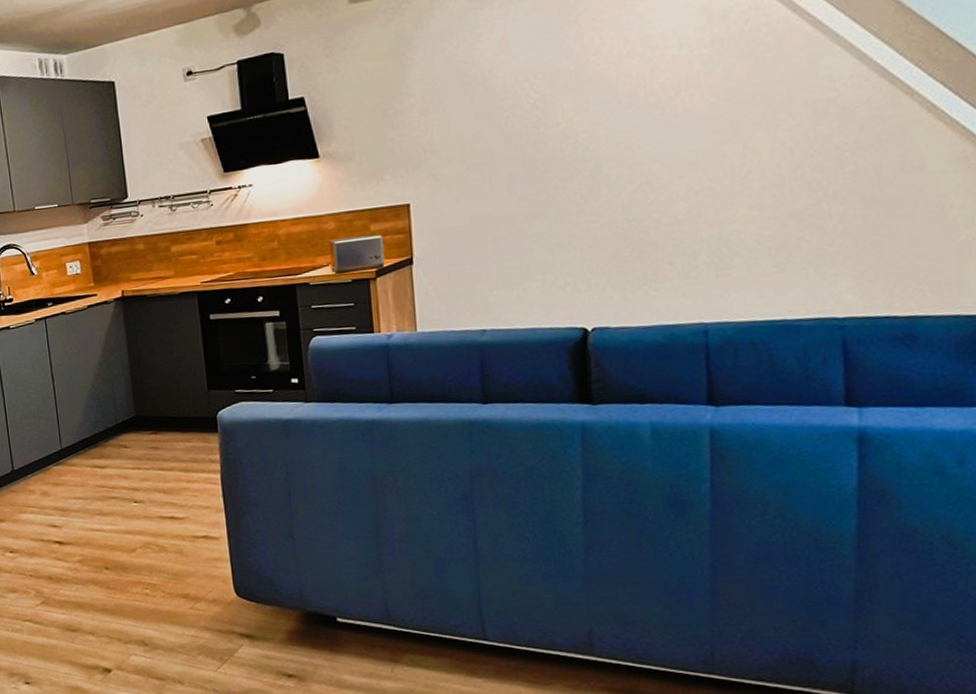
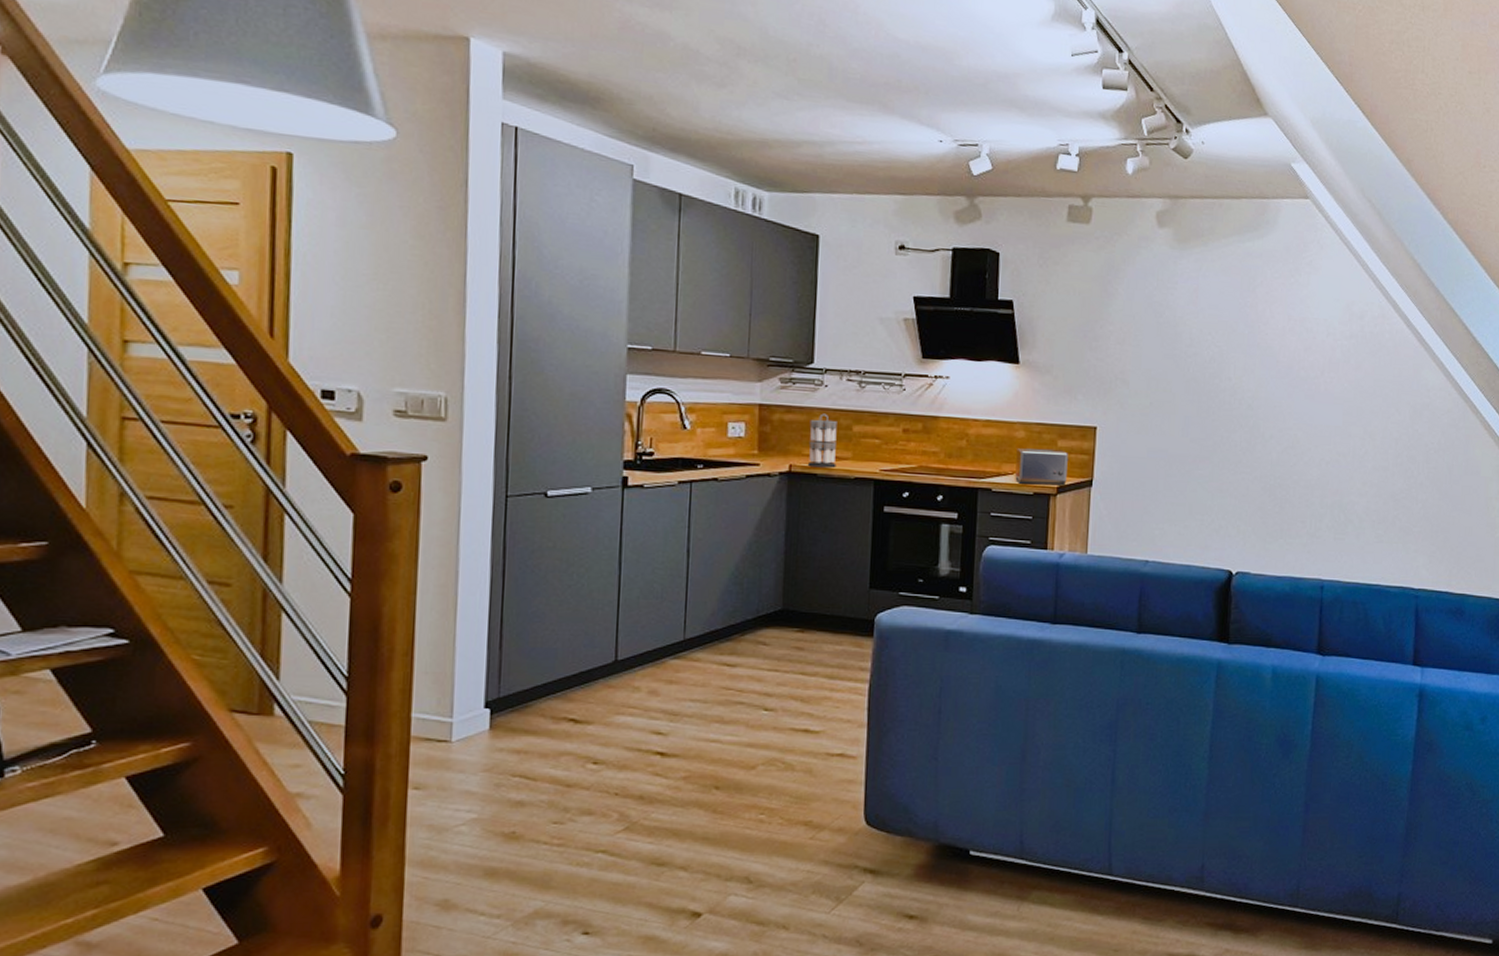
spice rack: none [132,240,162,290] -> present [807,413,837,468]

